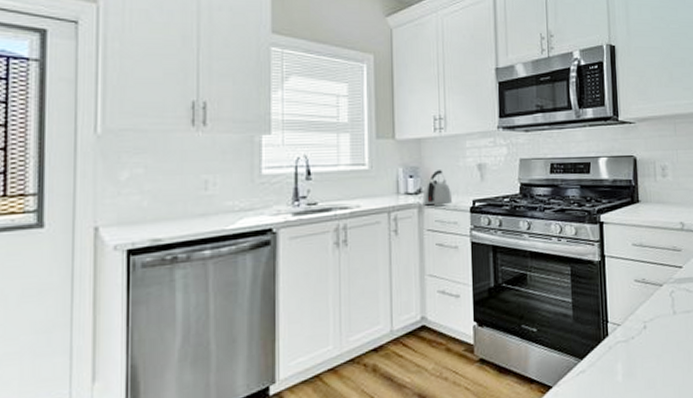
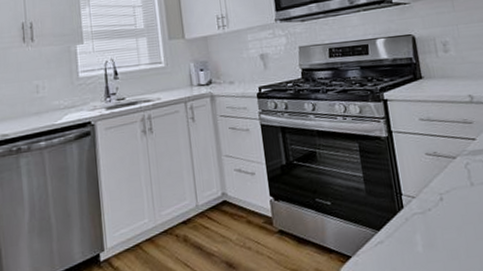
kettle: present [422,170,453,207] -> none [213,62,241,95]

